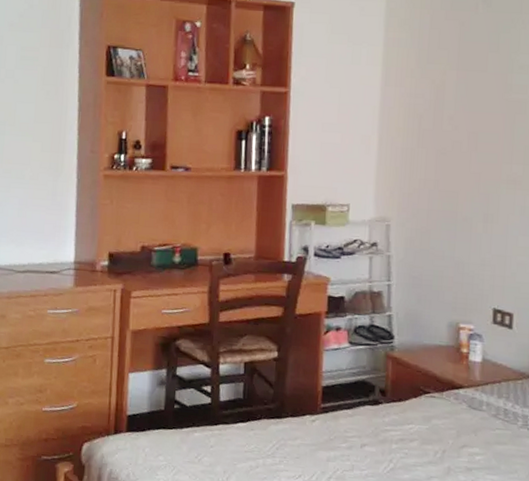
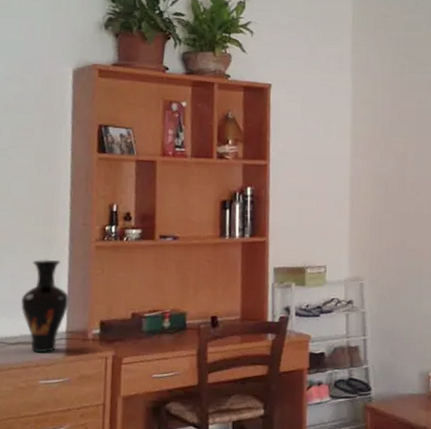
vase: none [29,186,77,283] -> present [21,259,69,353]

